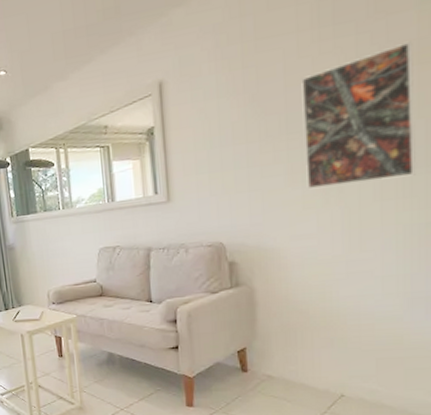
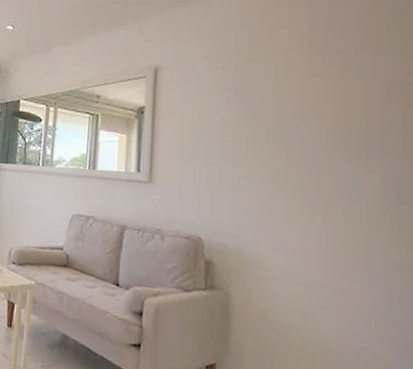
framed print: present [301,41,416,190] -> none [291,82,403,212]

